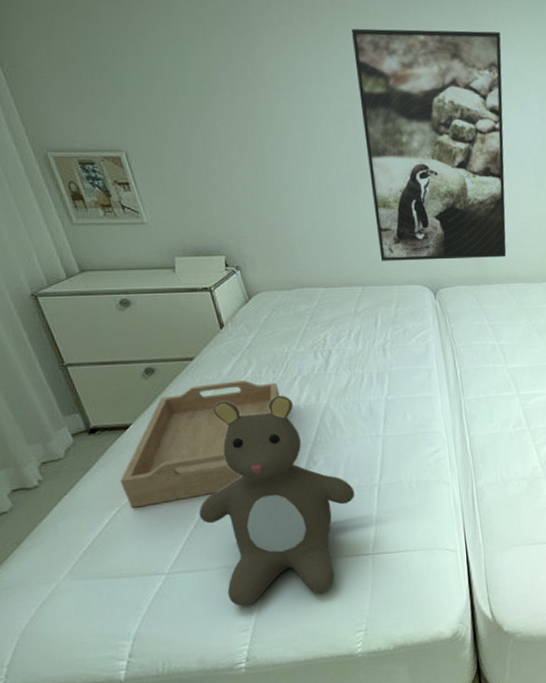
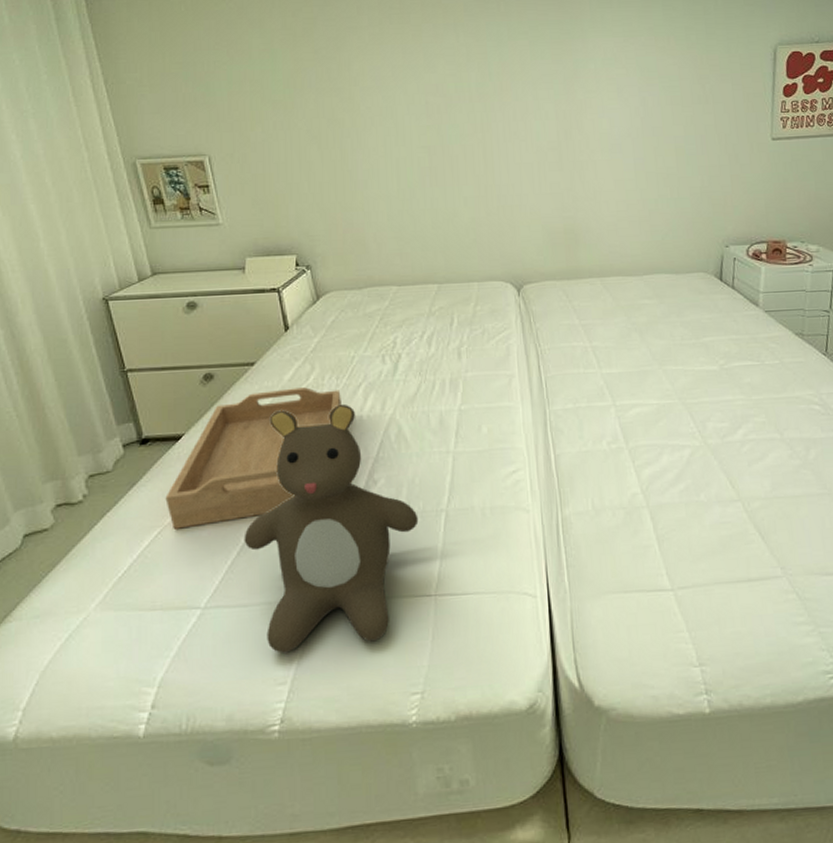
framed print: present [351,28,507,261] -> none [439,17,601,256]

